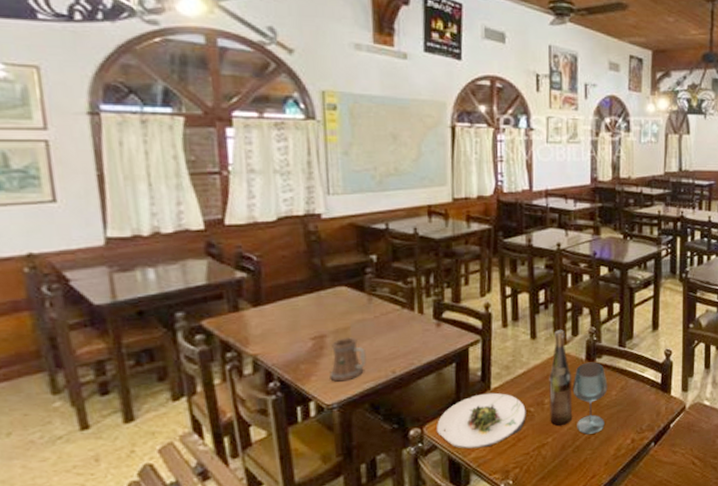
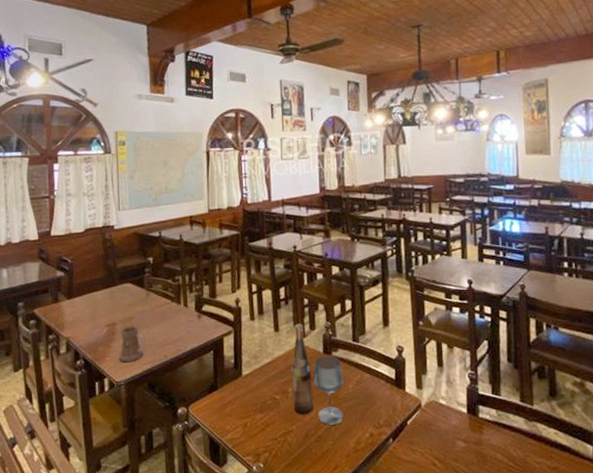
salad plate: present [436,392,526,449] -> none [198,379,273,431]

